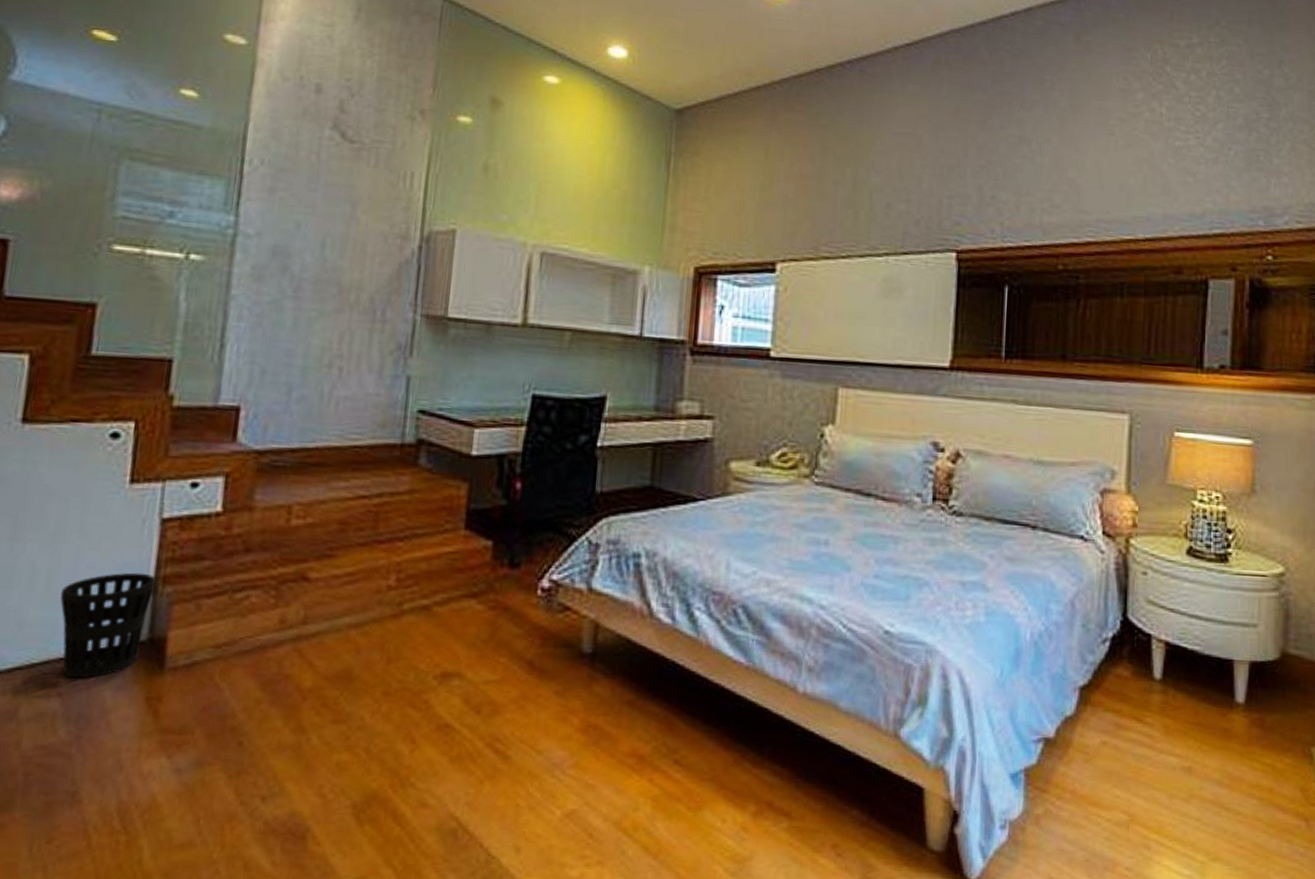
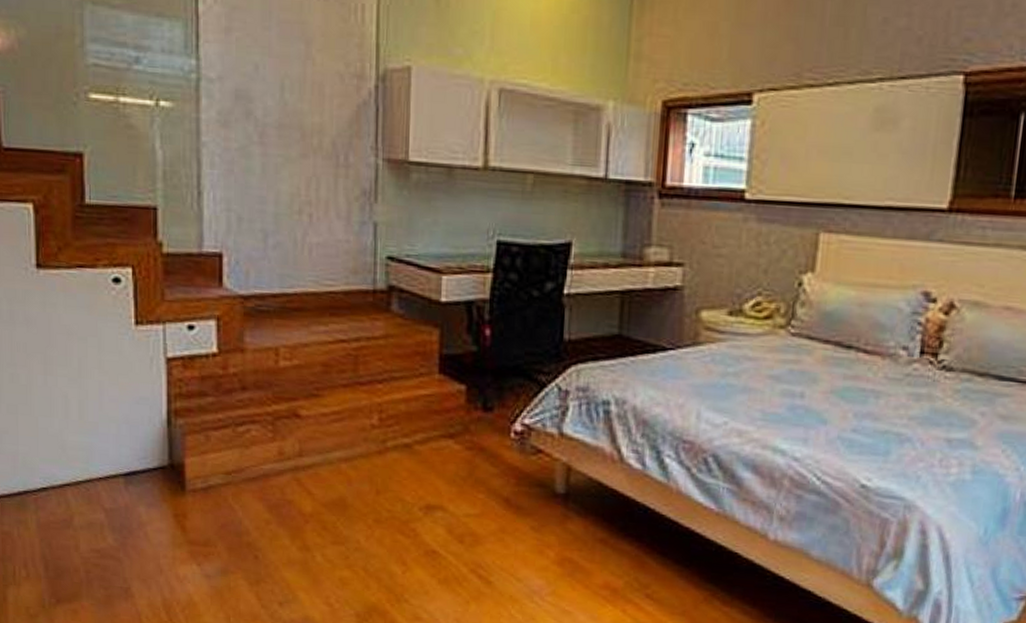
wastebasket: present [60,572,156,679] -> none [92,405,169,496]

